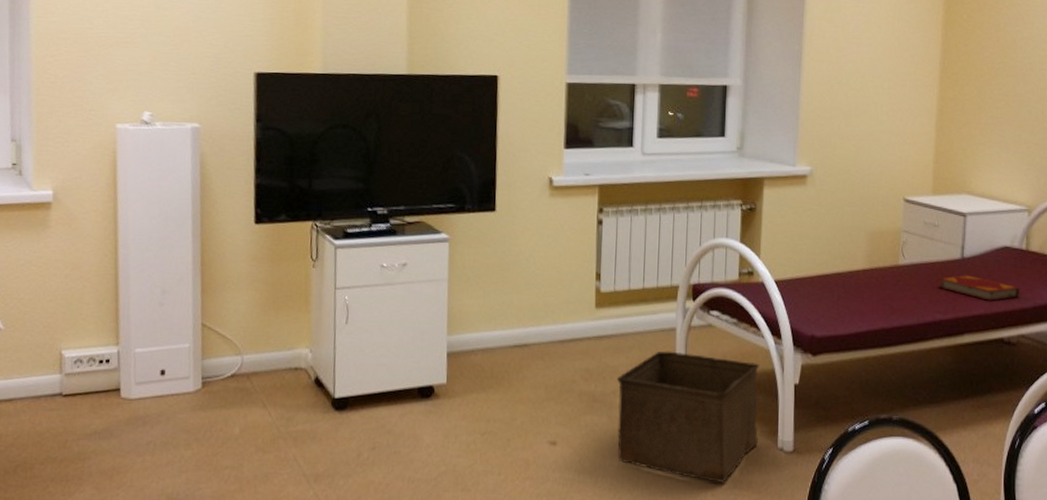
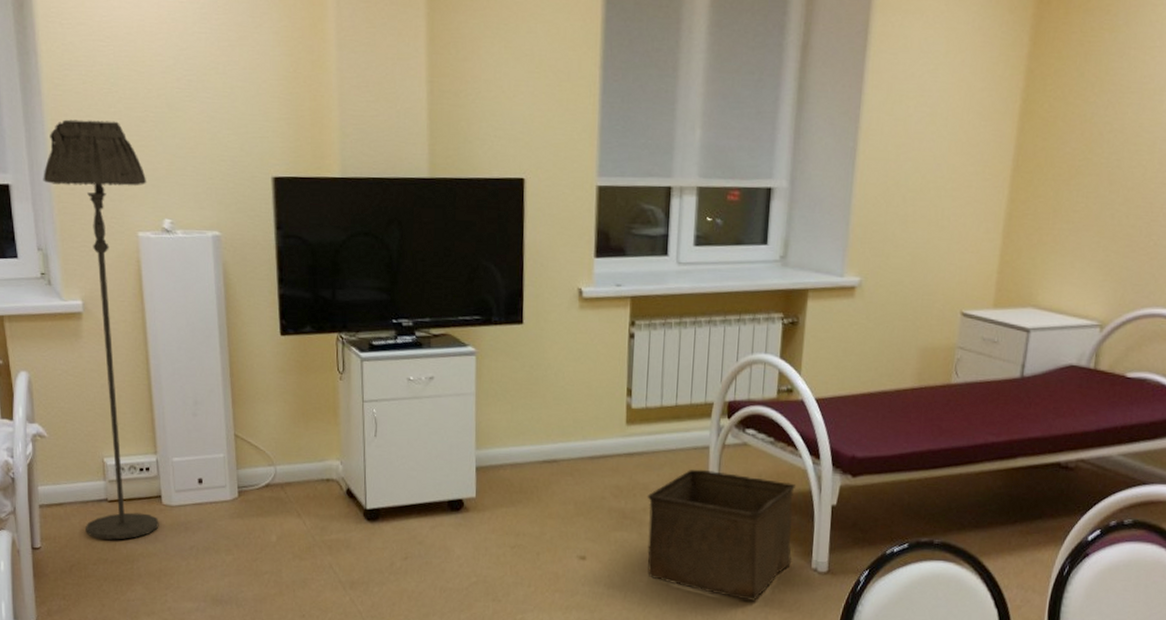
floor lamp: none [23,17,129,437] -> present [43,119,159,540]
hardback book: present [938,275,1020,301] -> none [993,395,1084,423]

